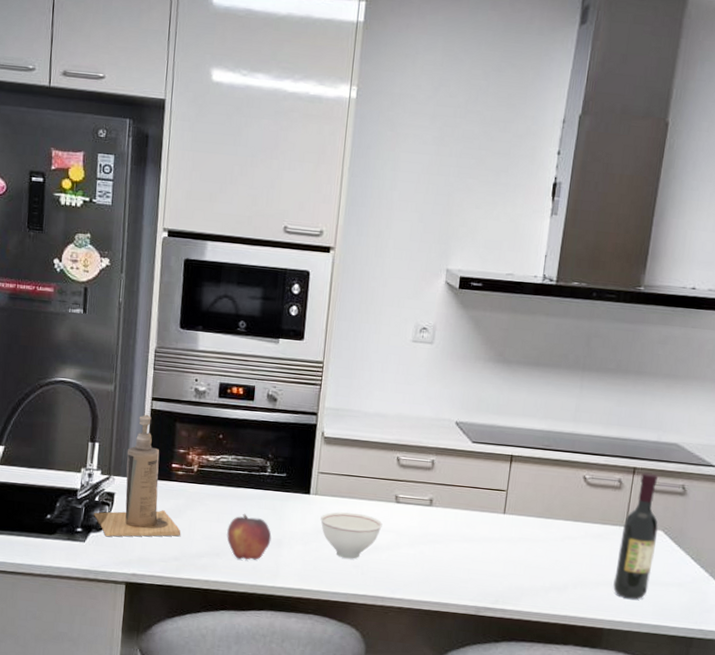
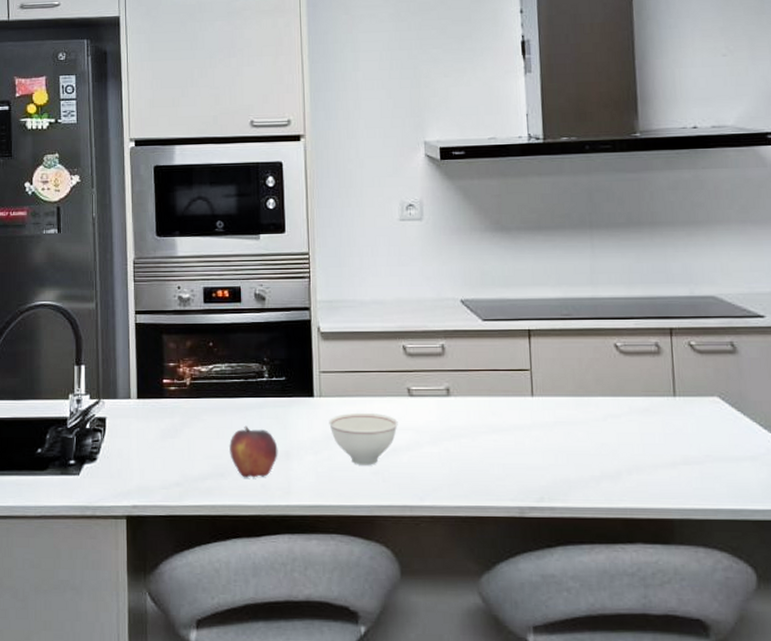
soap dispenser: present [93,414,181,537] -> none [85,329,181,467]
wine bottle: present [613,472,658,599] -> none [671,332,717,481]

